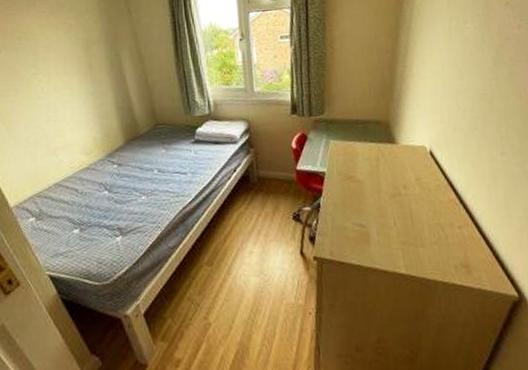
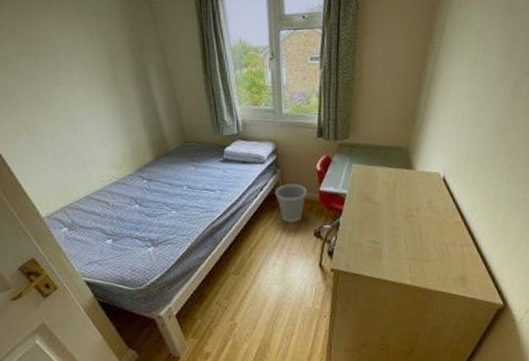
wastebasket: none [249,163,283,207] -> present [275,184,307,224]

